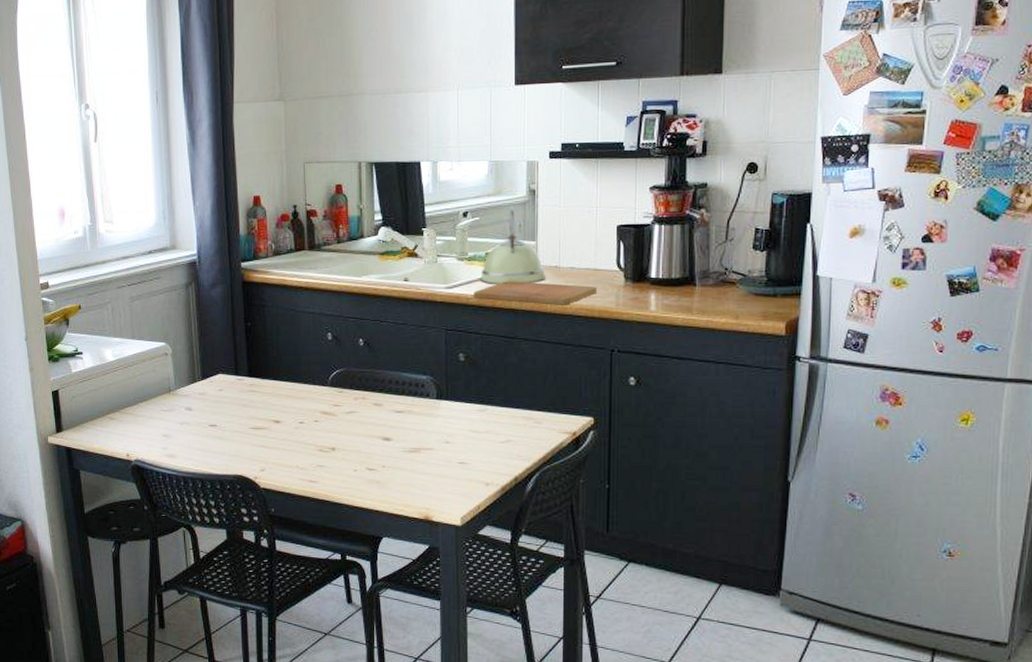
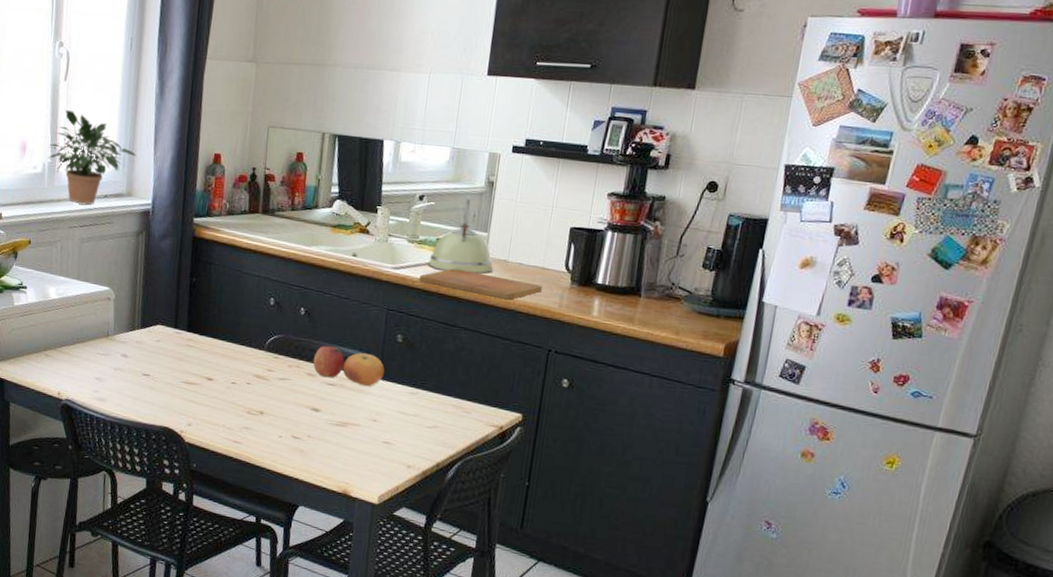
potted plant: none [87,171,176,264] -> present [47,110,136,206]
fruit: none [378,374,409,406] -> present [313,346,345,378]
fruit: none [408,377,452,410] -> present [342,353,385,387]

